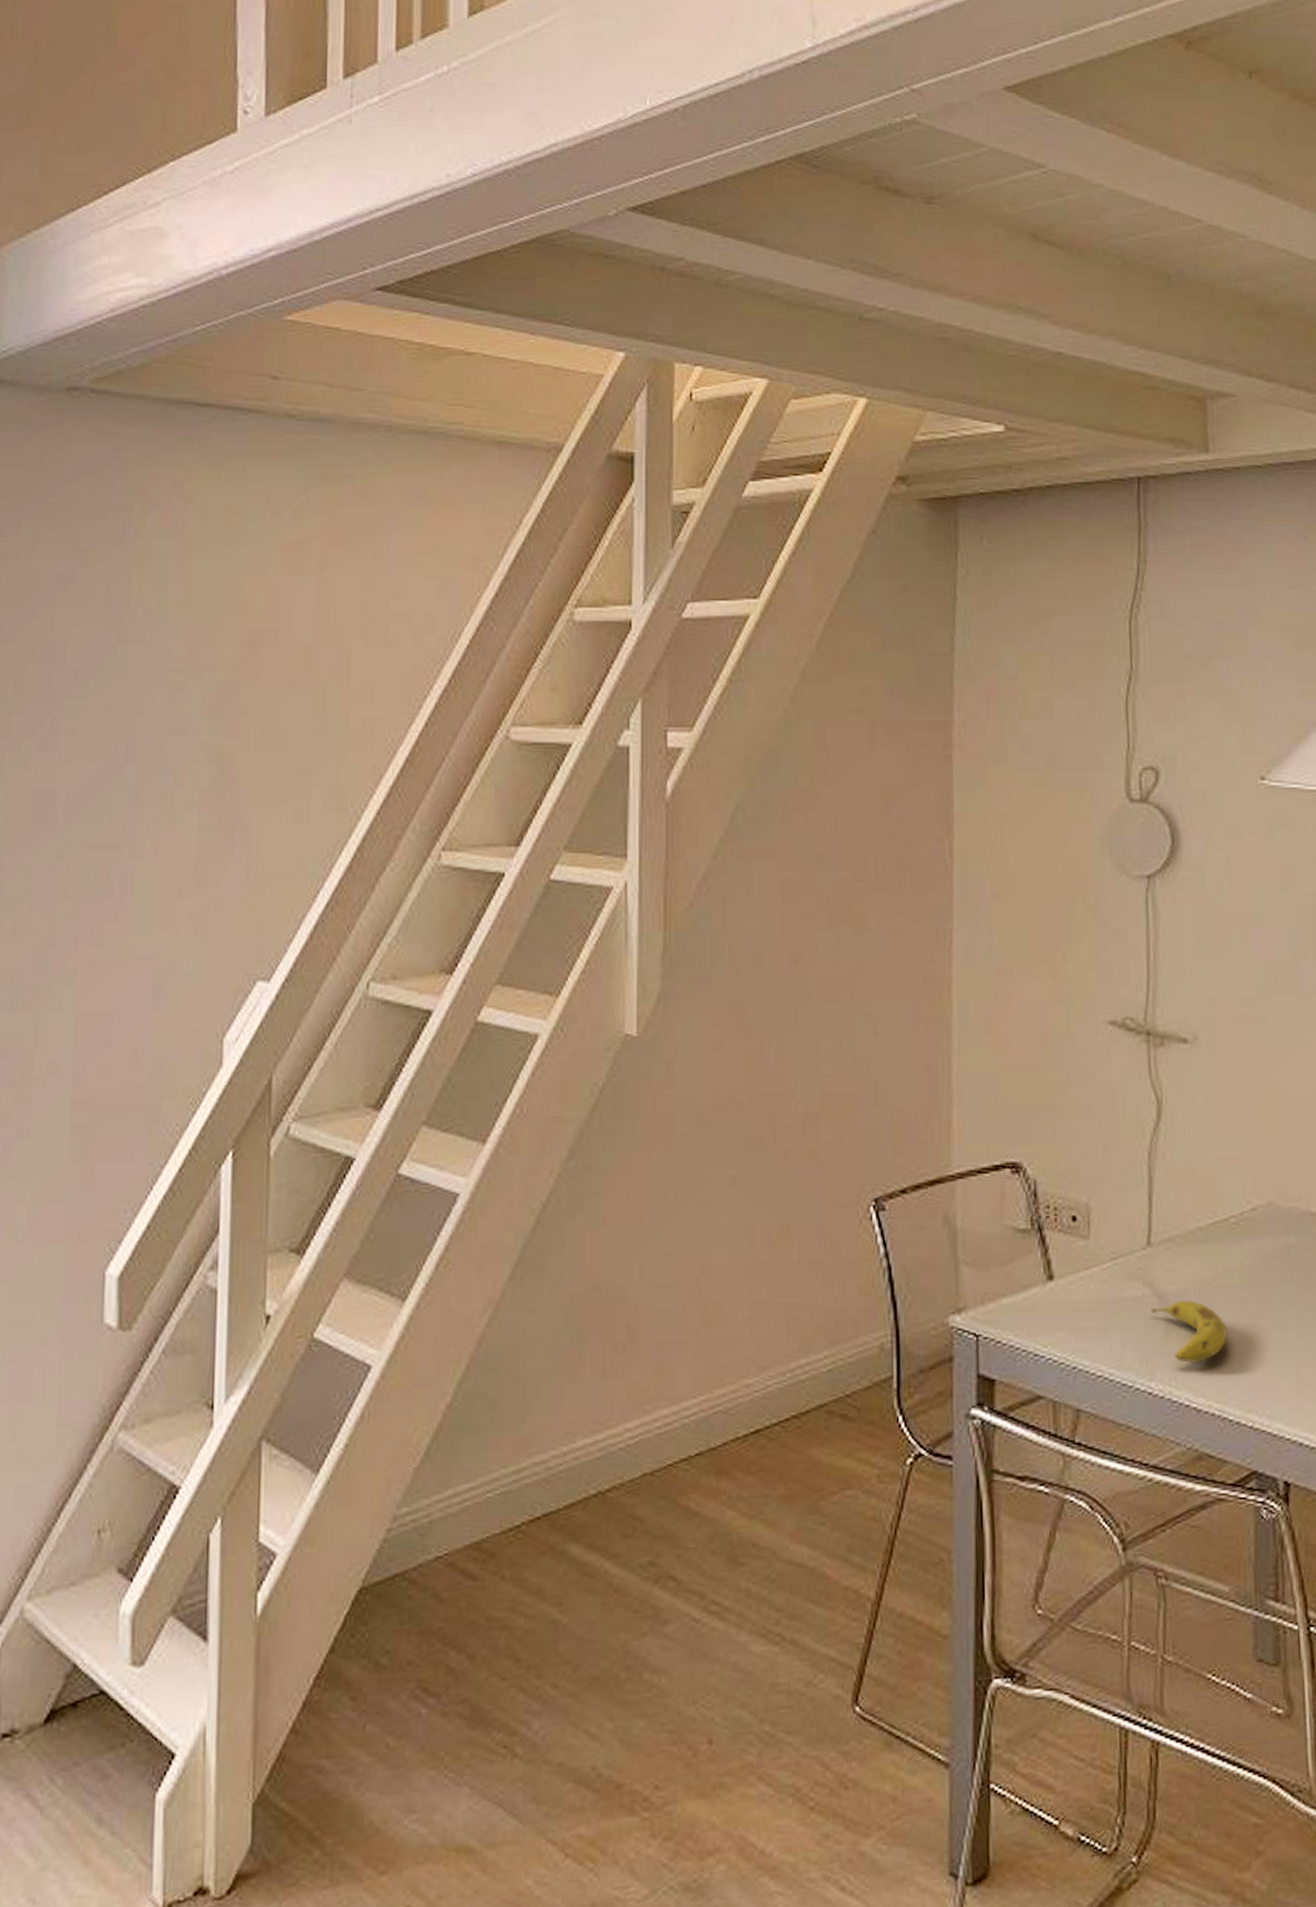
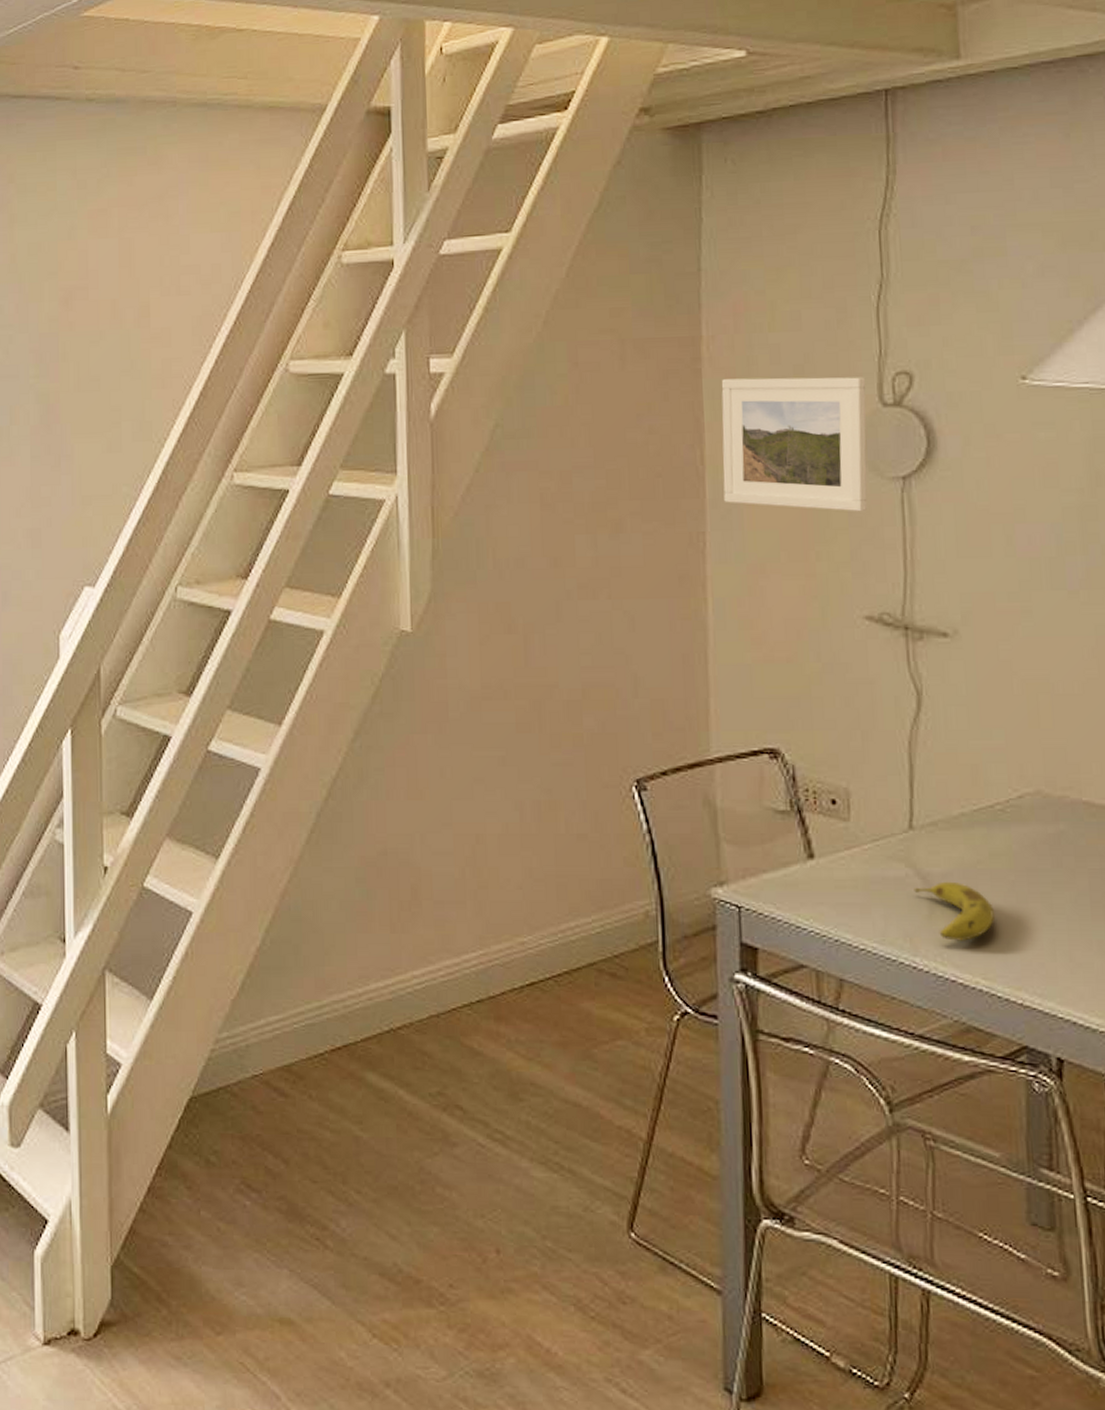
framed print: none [971,767,1114,912] -> present [721,377,867,512]

